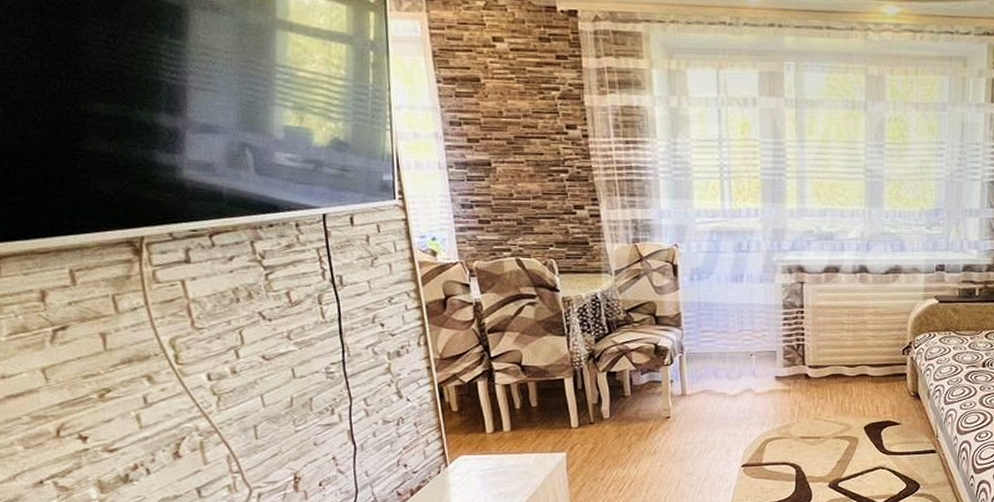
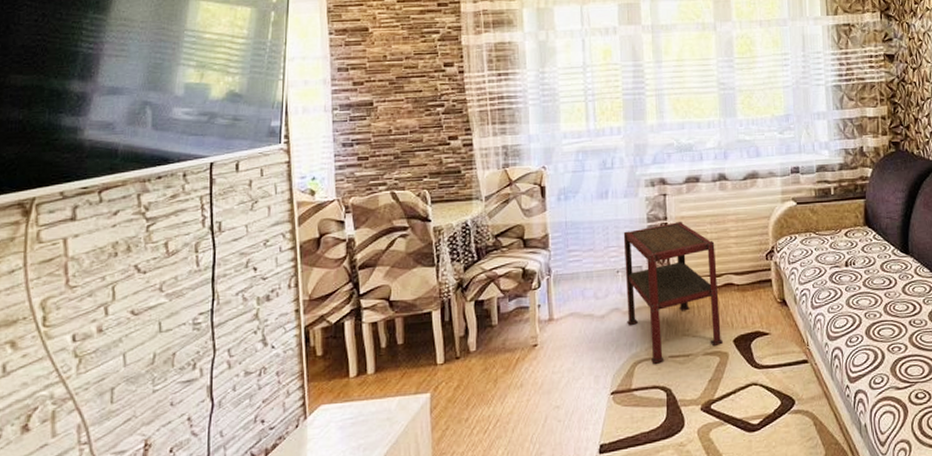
side table: none [758,311,853,443] -> present [623,222,723,364]

